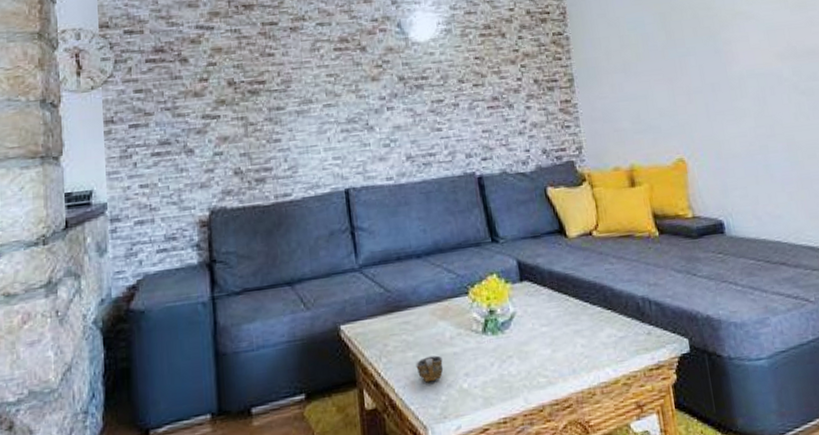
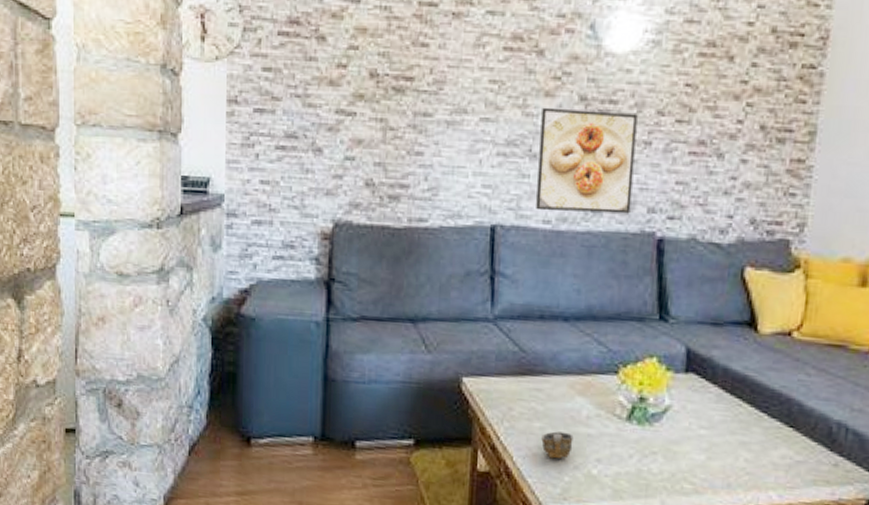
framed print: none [371,84,453,171] -> present [536,107,638,214]

